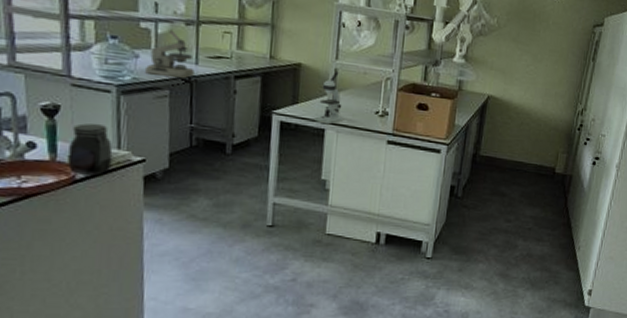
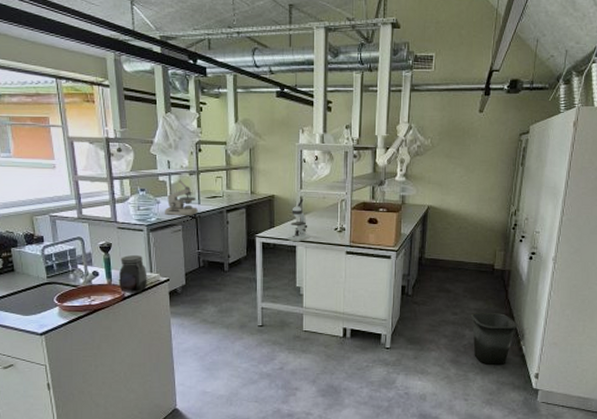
waste bin: none [525,220,575,280] -> present [470,312,518,365]

